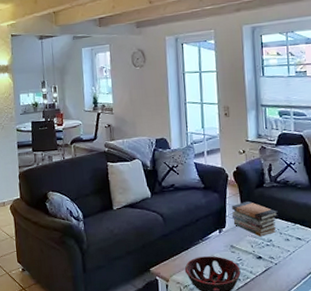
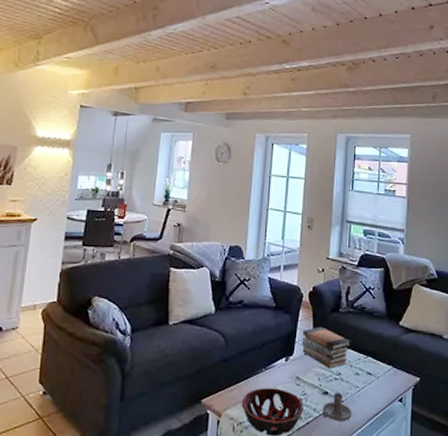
candle holder: none [258,257,286,281] -> present [322,393,352,421]

